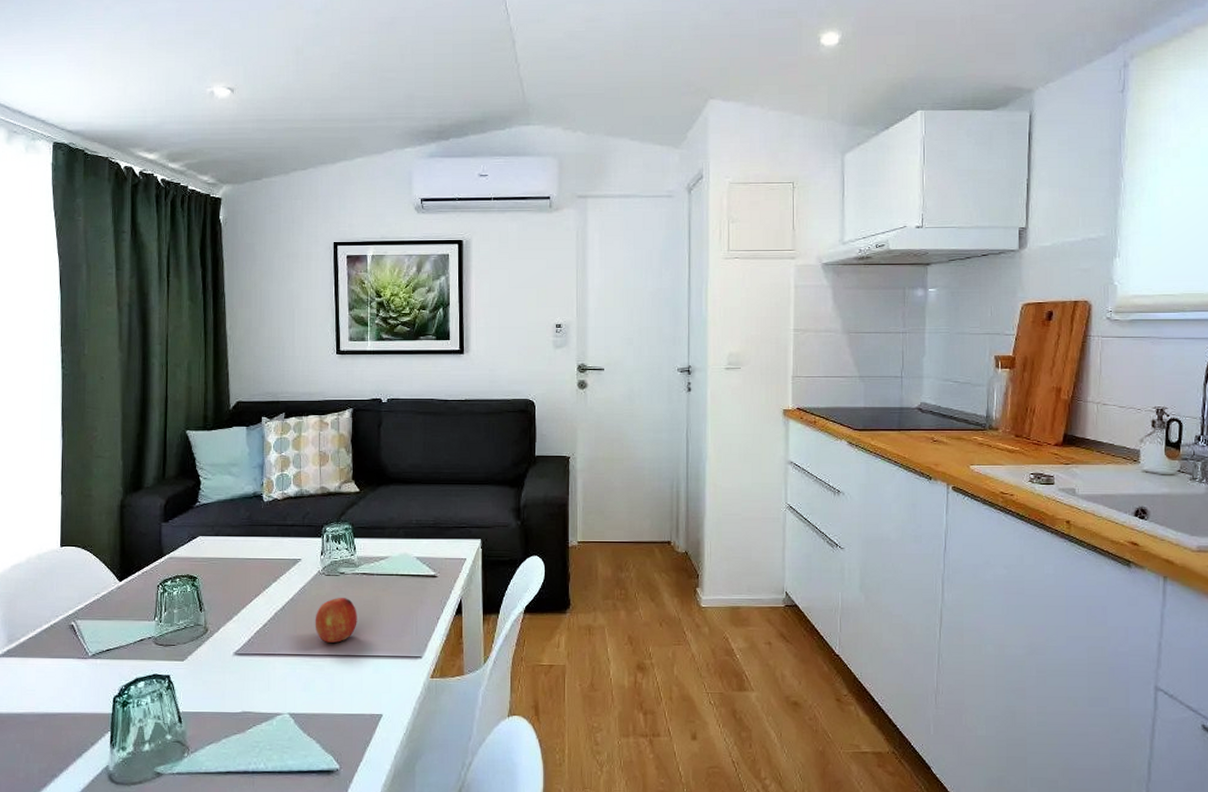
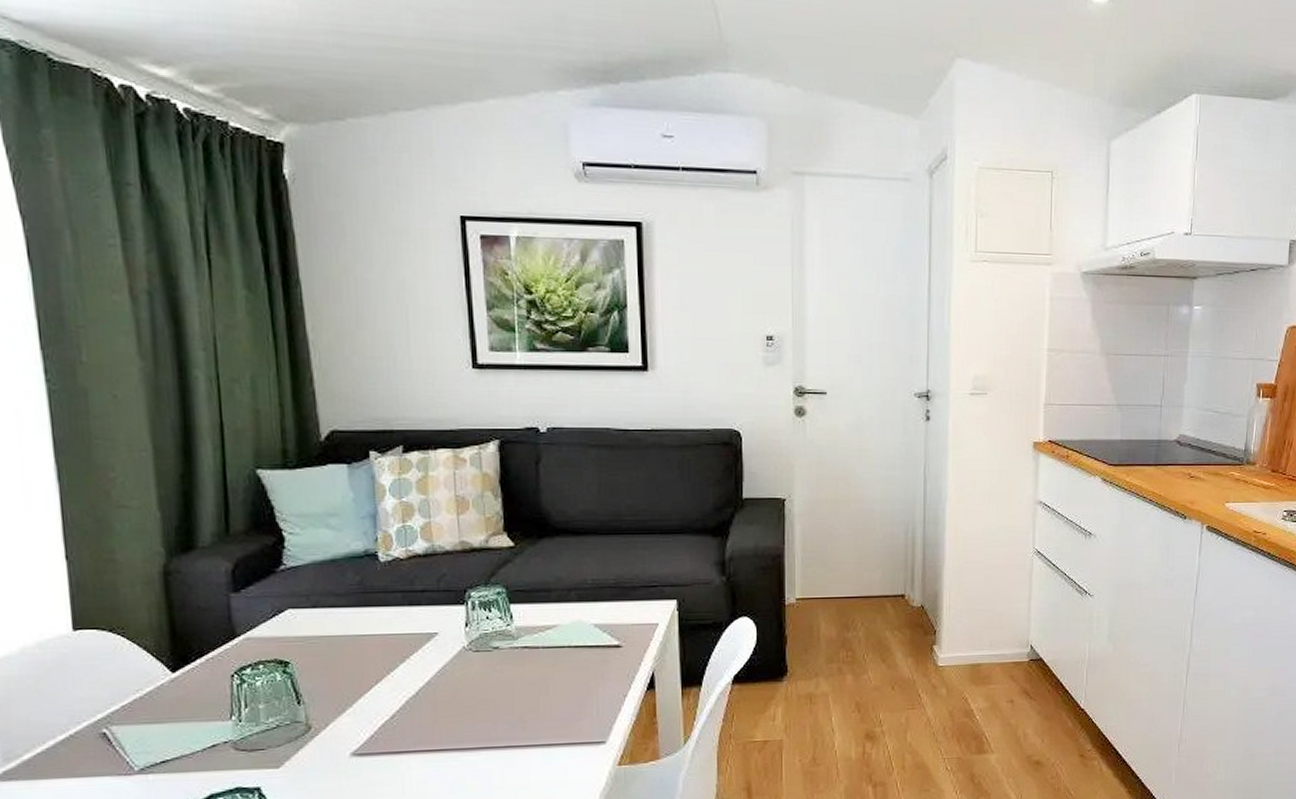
fruit: present [315,598,357,643] -> none [461,678,519,733]

